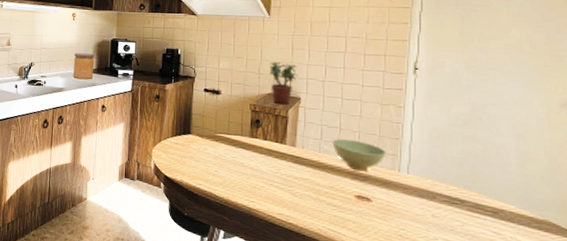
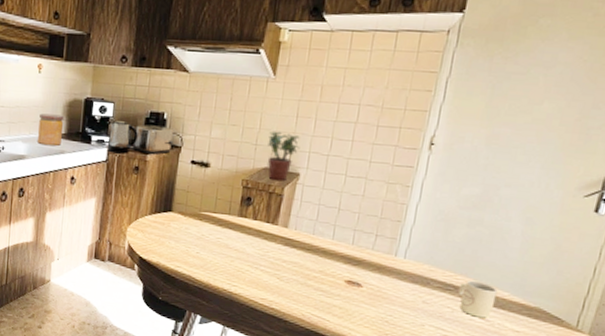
kettle: none [132,57,157,85] -> present [108,121,138,154]
toaster: none [154,59,188,85] -> present [134,124,173,155]
bowl: present [332,139,386,172] -> none [328,220,386,256]
mug: none [464,193,503,232] -> present [457,280,498,318]

